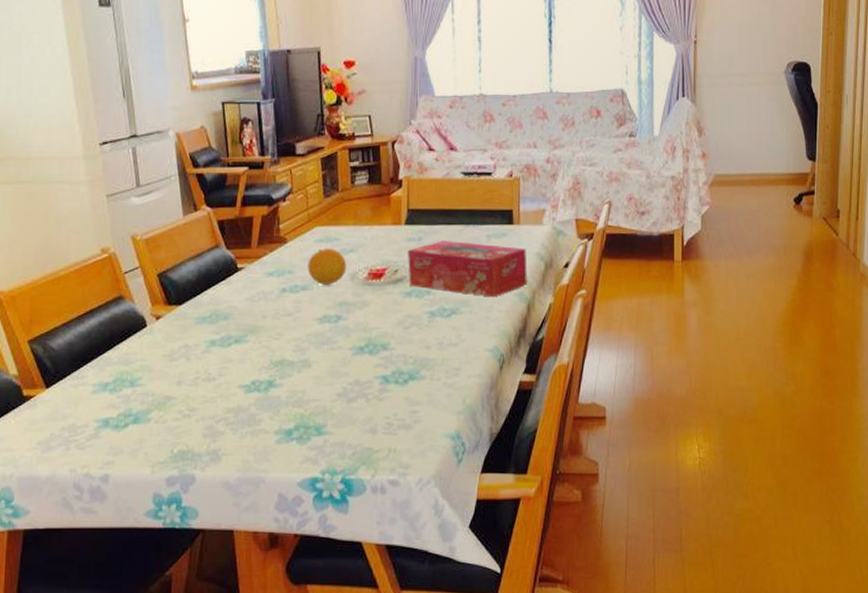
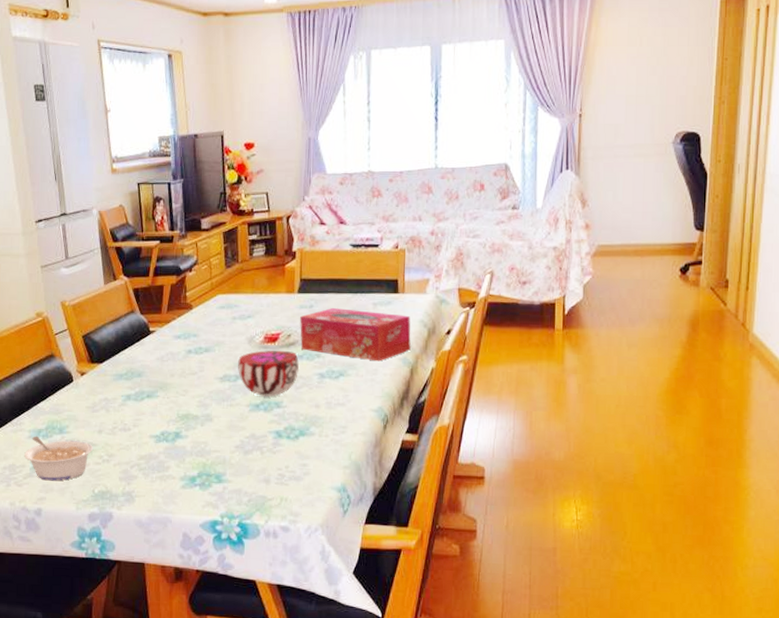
legume: none [87,390,171,442] -> present [24,436,93,481]
fruit: present [307,248,347,285] -> none [210,314,245,347]
decorative bowl: none [339,287,407,338] -> present [238,350,299,397]

